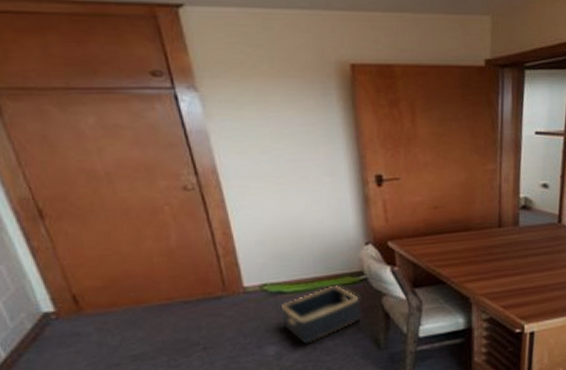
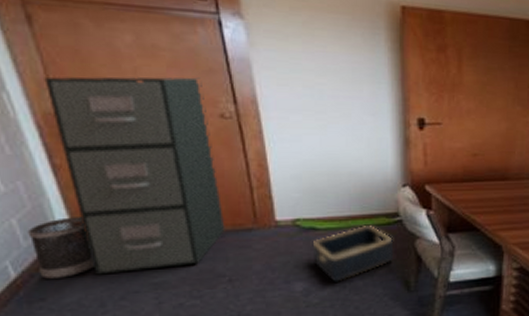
wastebasket: none [13,296,77,358] -> present [27,217,95,280]
filing cabinet: none [17,152,196,351] -> present [44,76,225,275]

